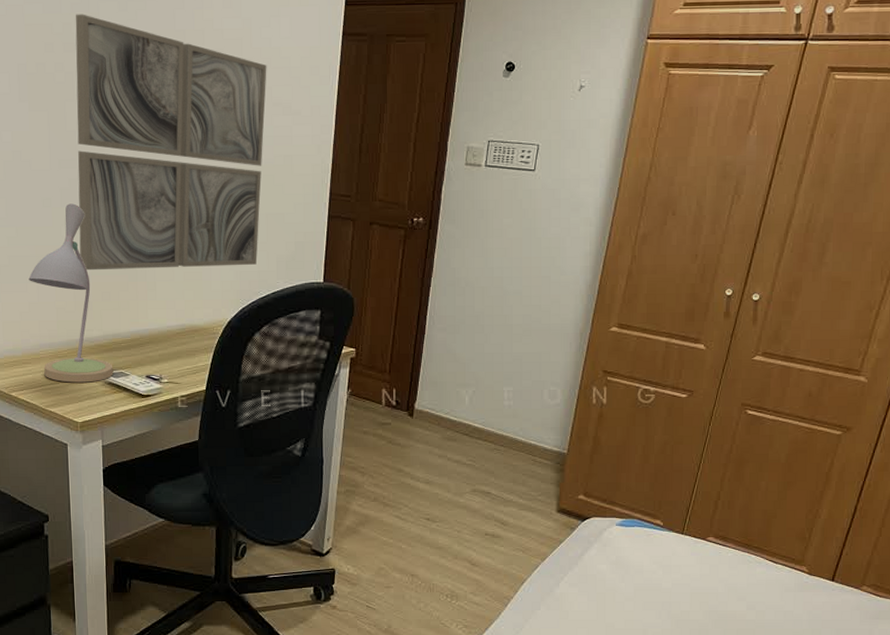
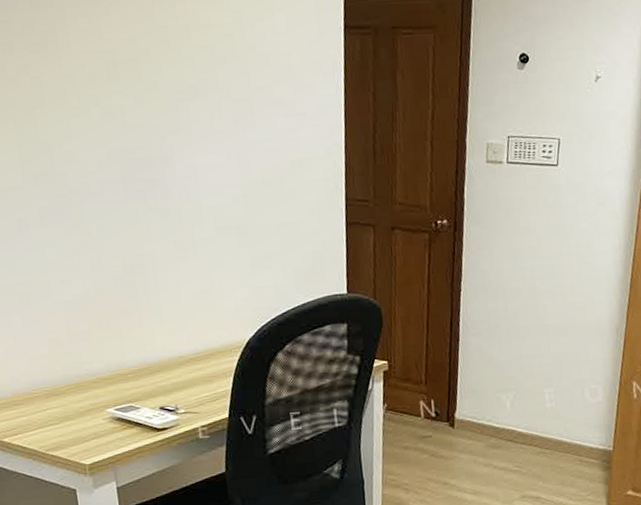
desk lamp: present [28,203,114,383] -> none [10,223,122,422]
wall art: present [75,14,267,271] -> none [36,9,273,297]

